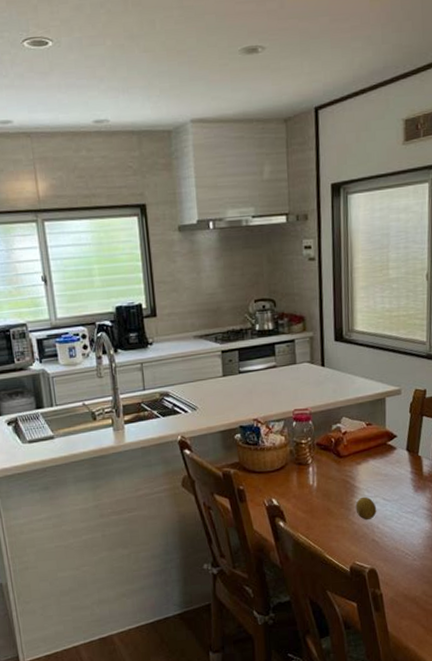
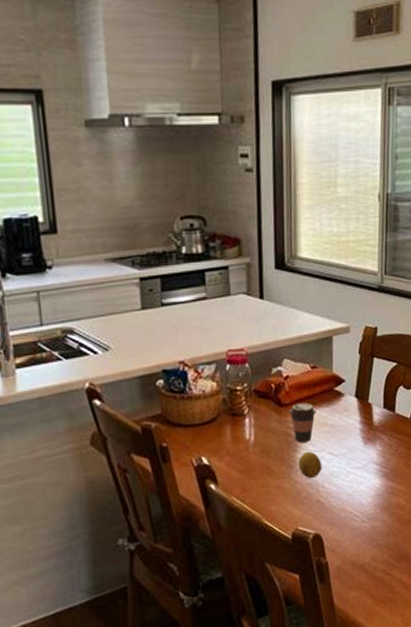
coffee cup: none [347,455,372,489] -> present [289,403,317,443]

